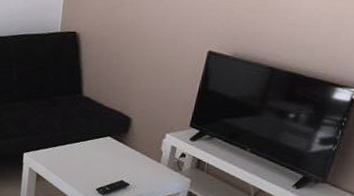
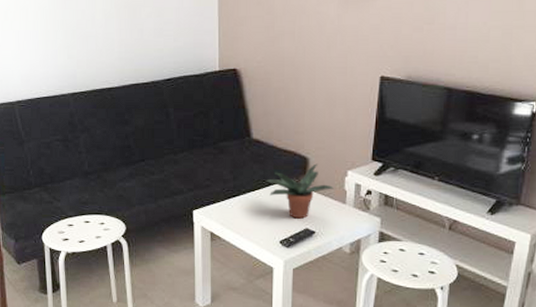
potted plant: none [90,124,151,172] -> present [266,163,334,219]

